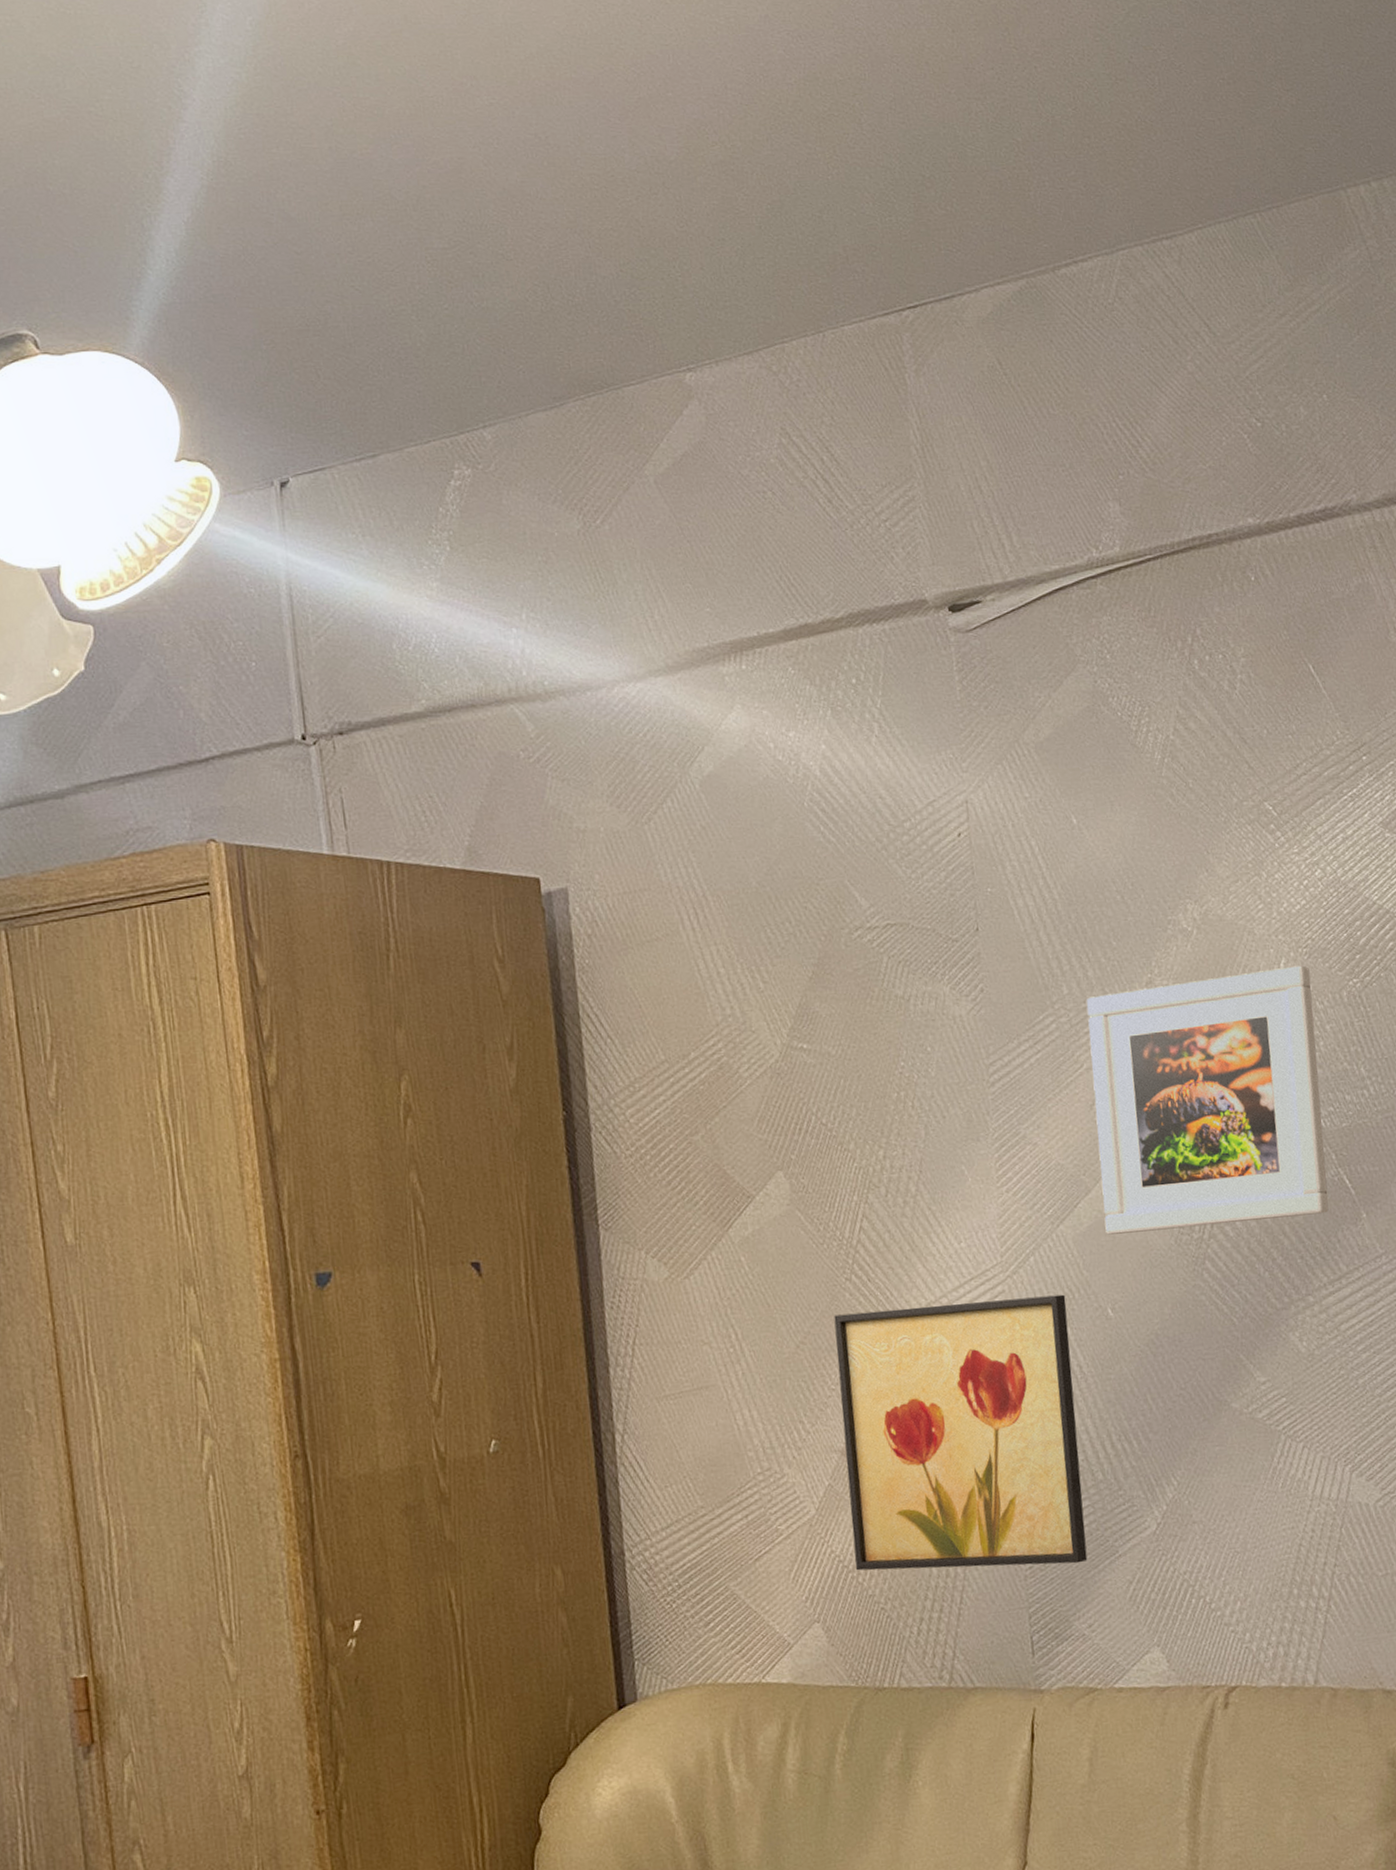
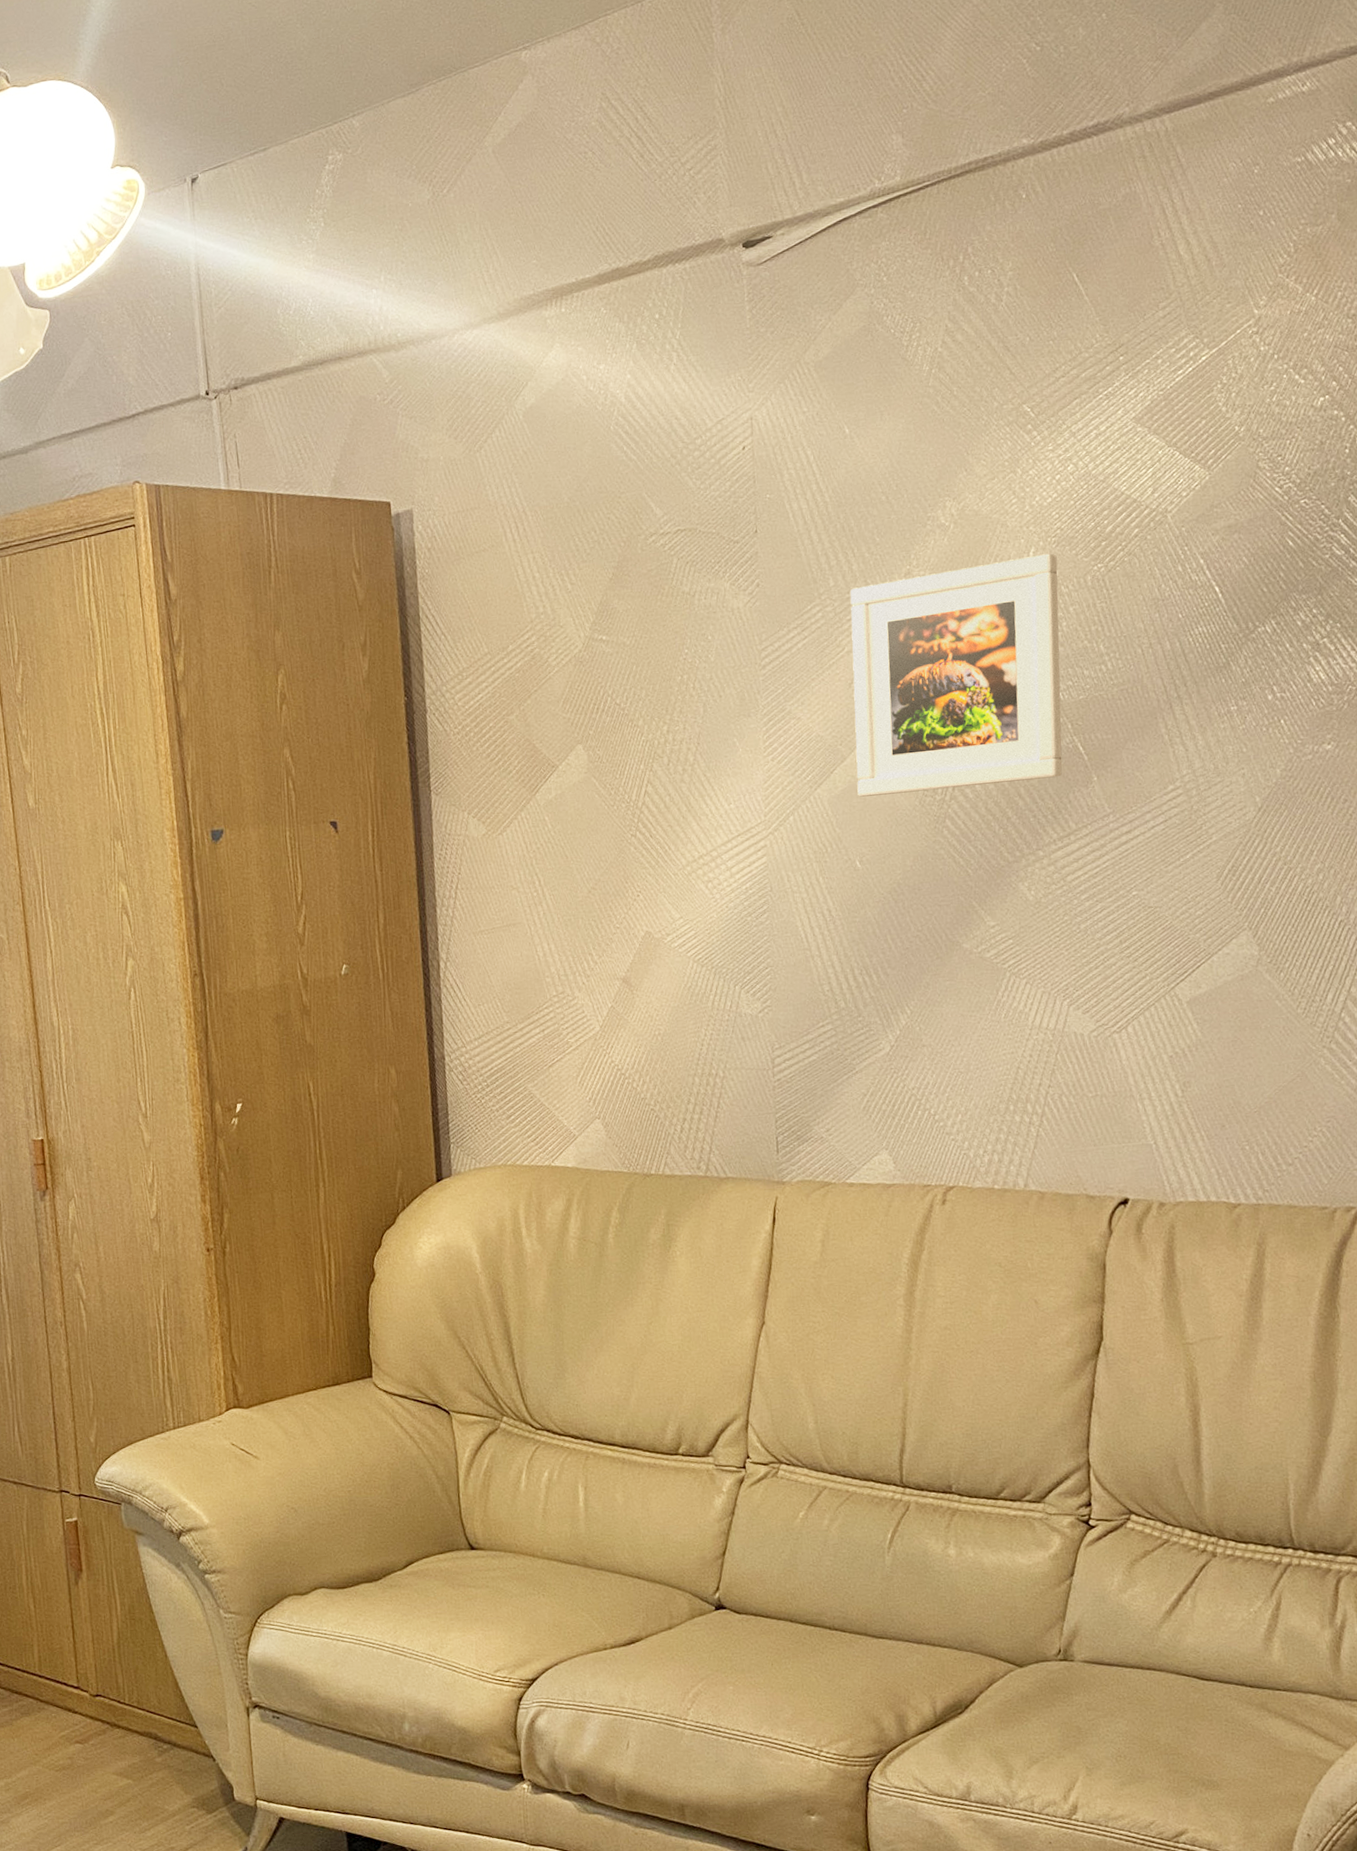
wall art: present [834,1294,1088,1571] -> none [620,848,828,1078]

